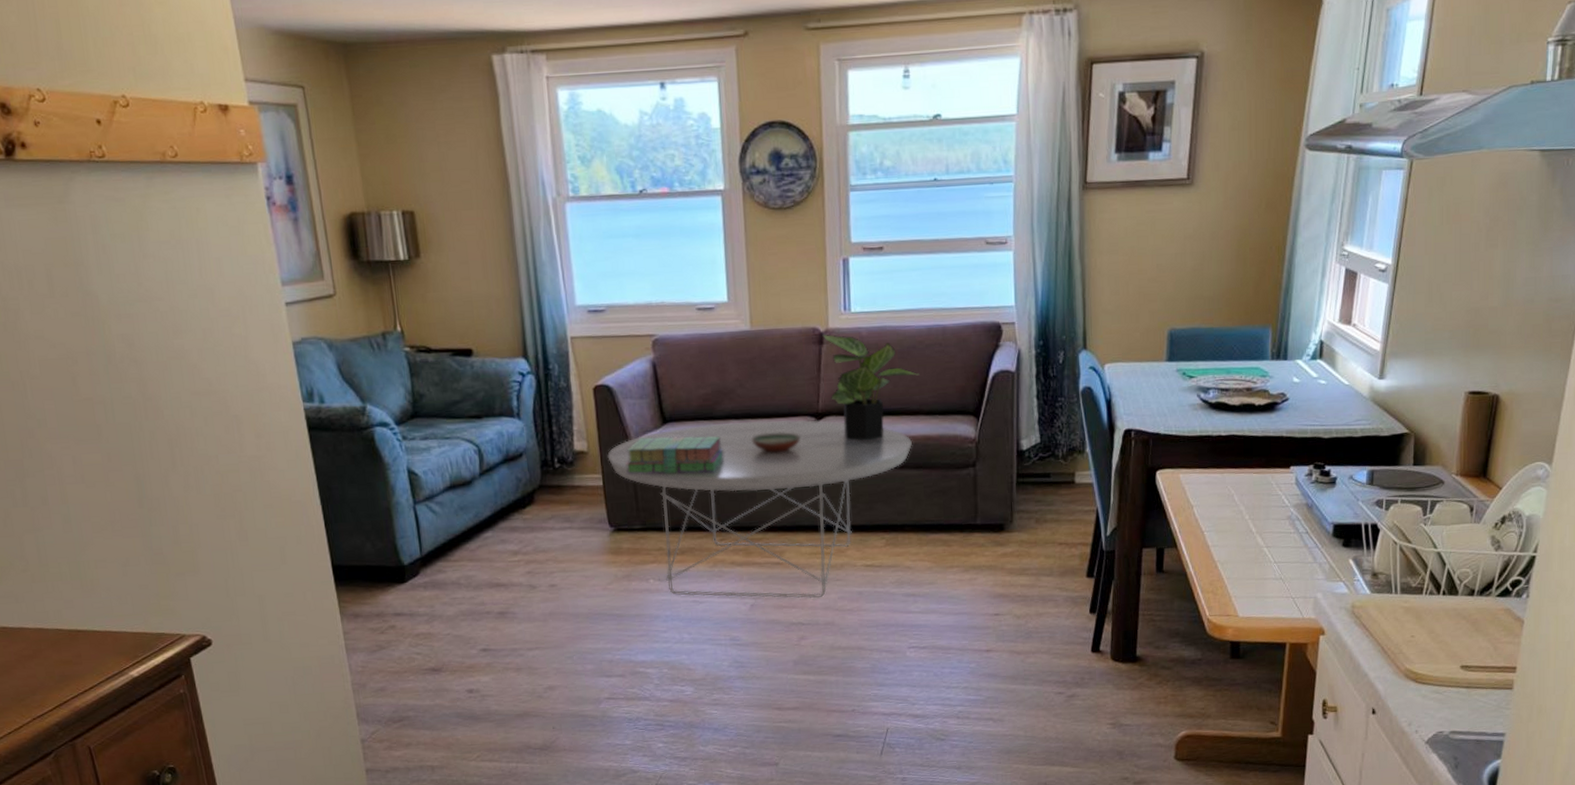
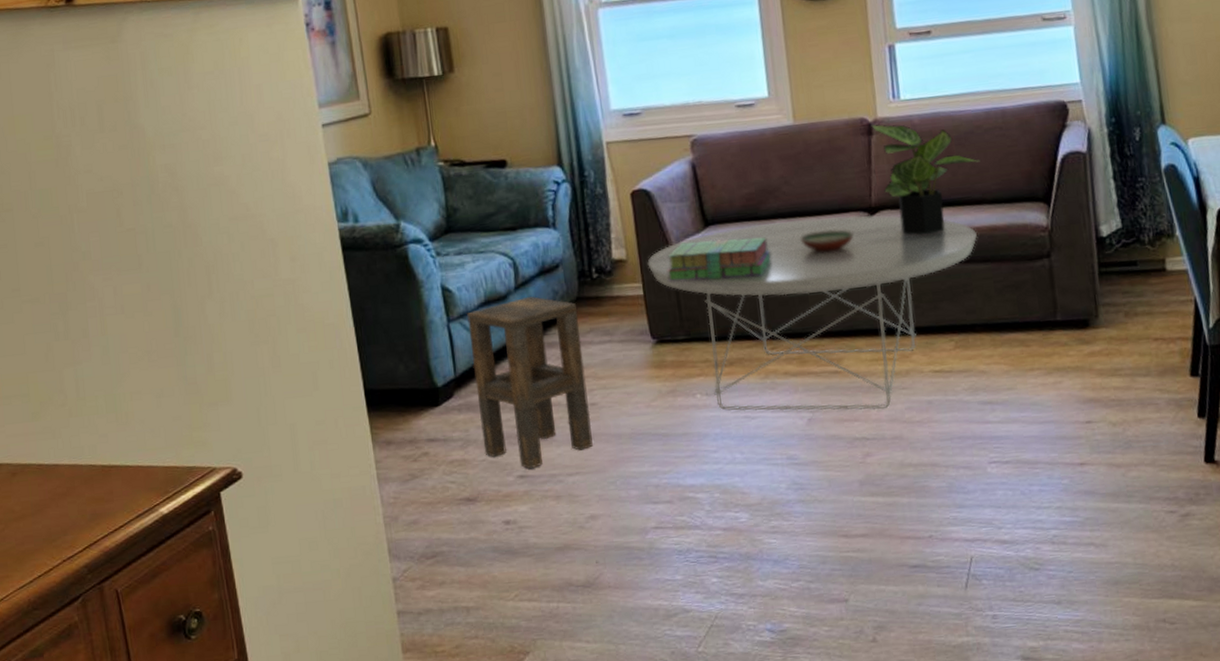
side table: none [433,482,552,644] -> present [467,296,593,470]

